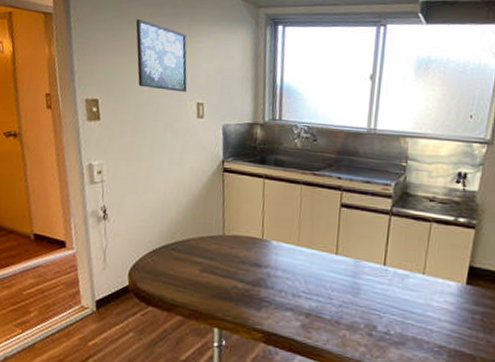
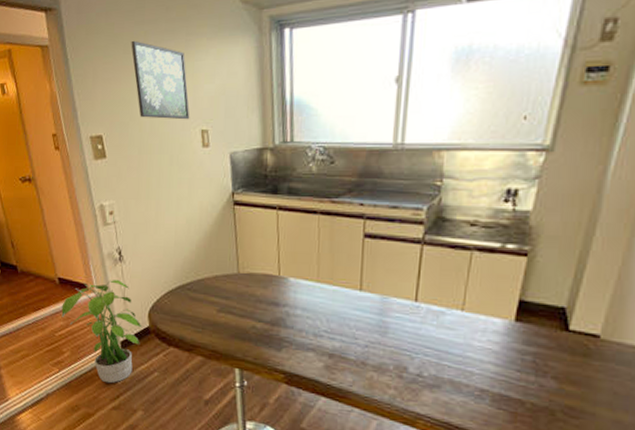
potted plant: none [32,237,121,345] -> present [61,279,142,384]

